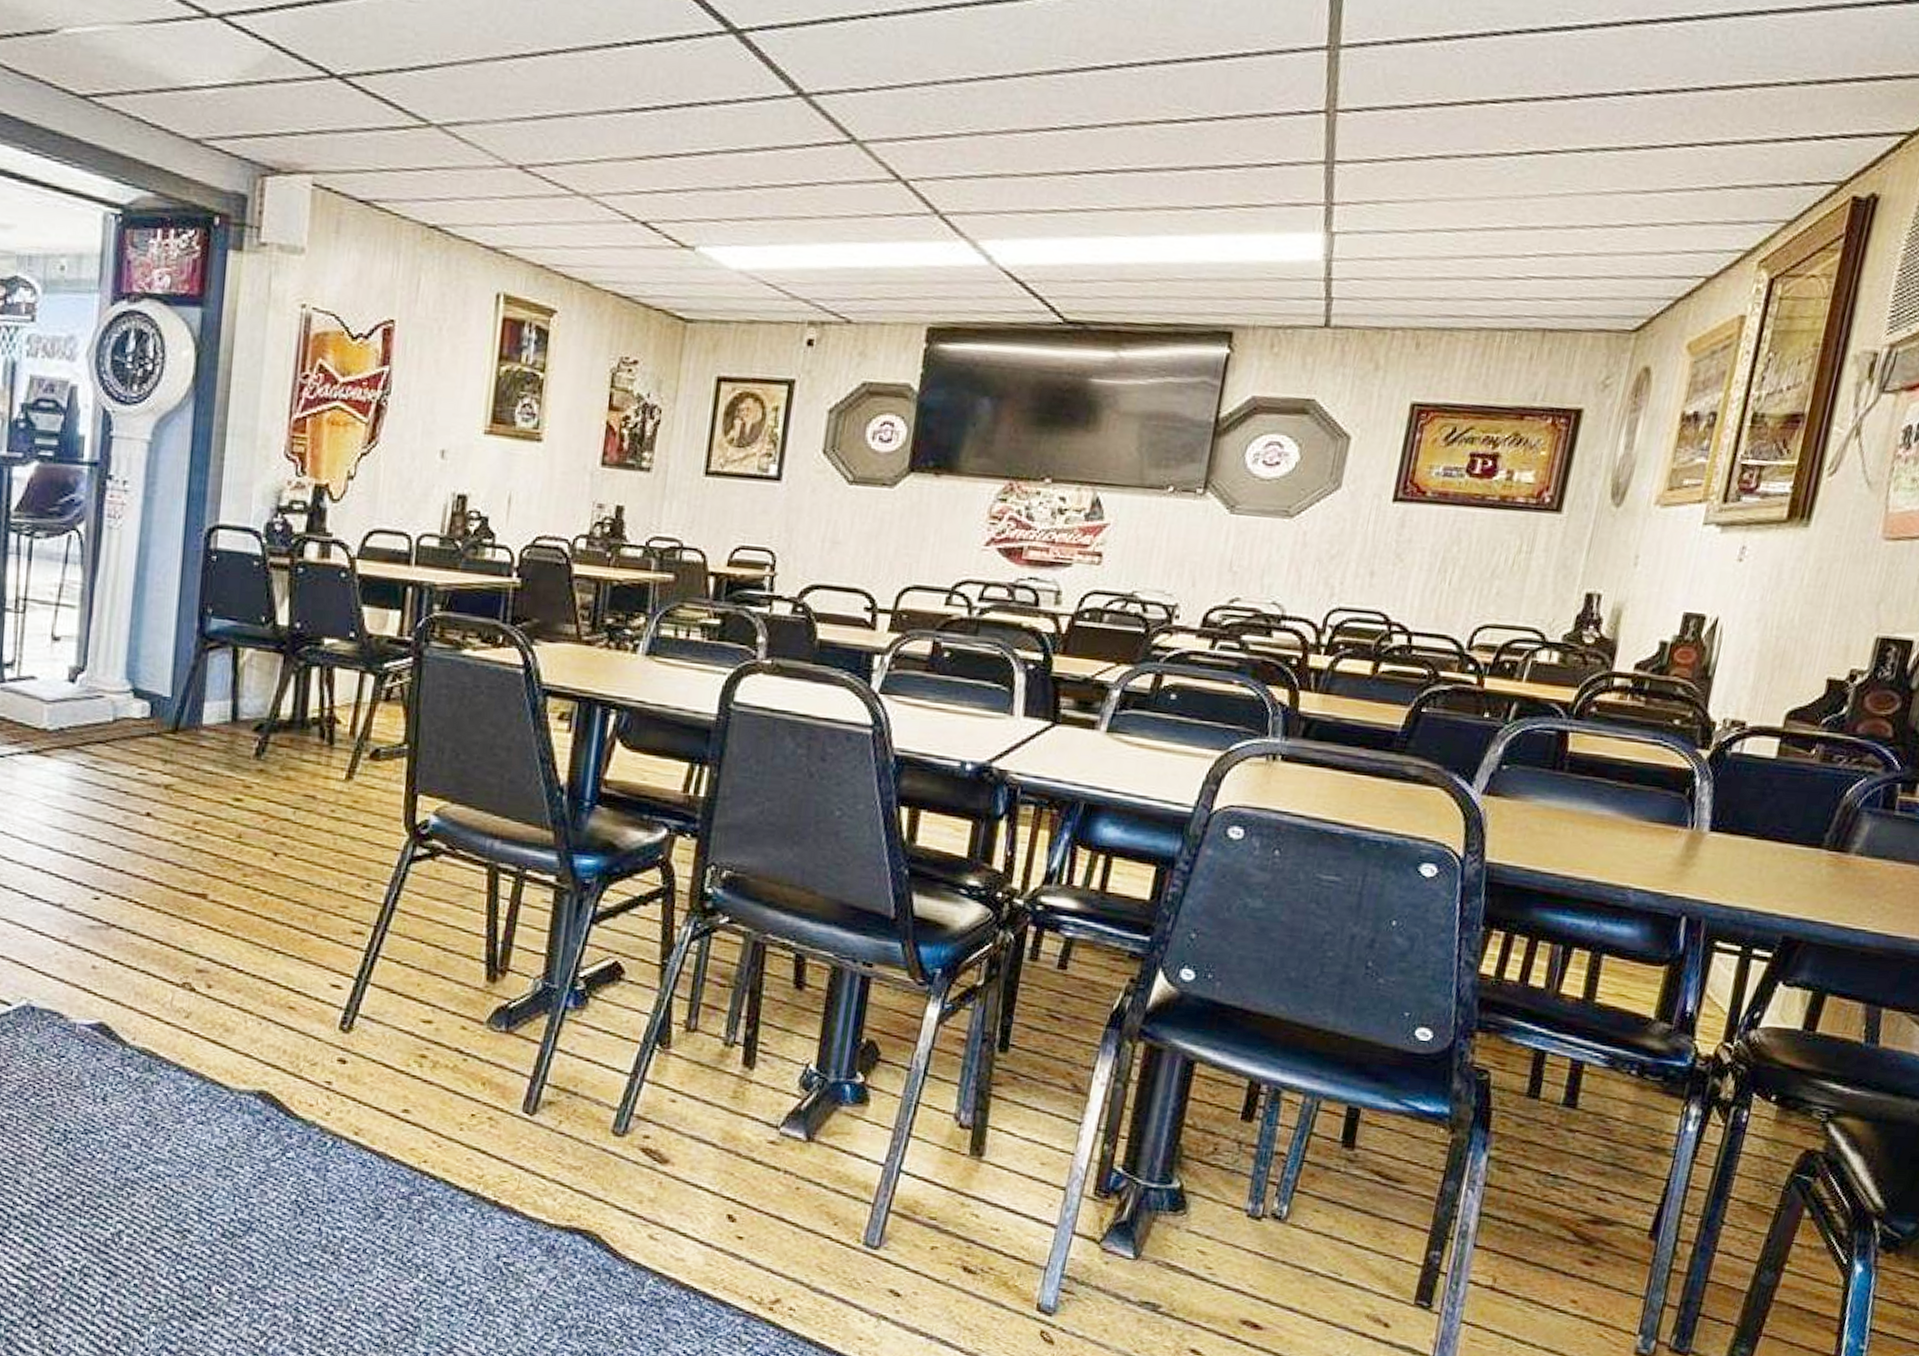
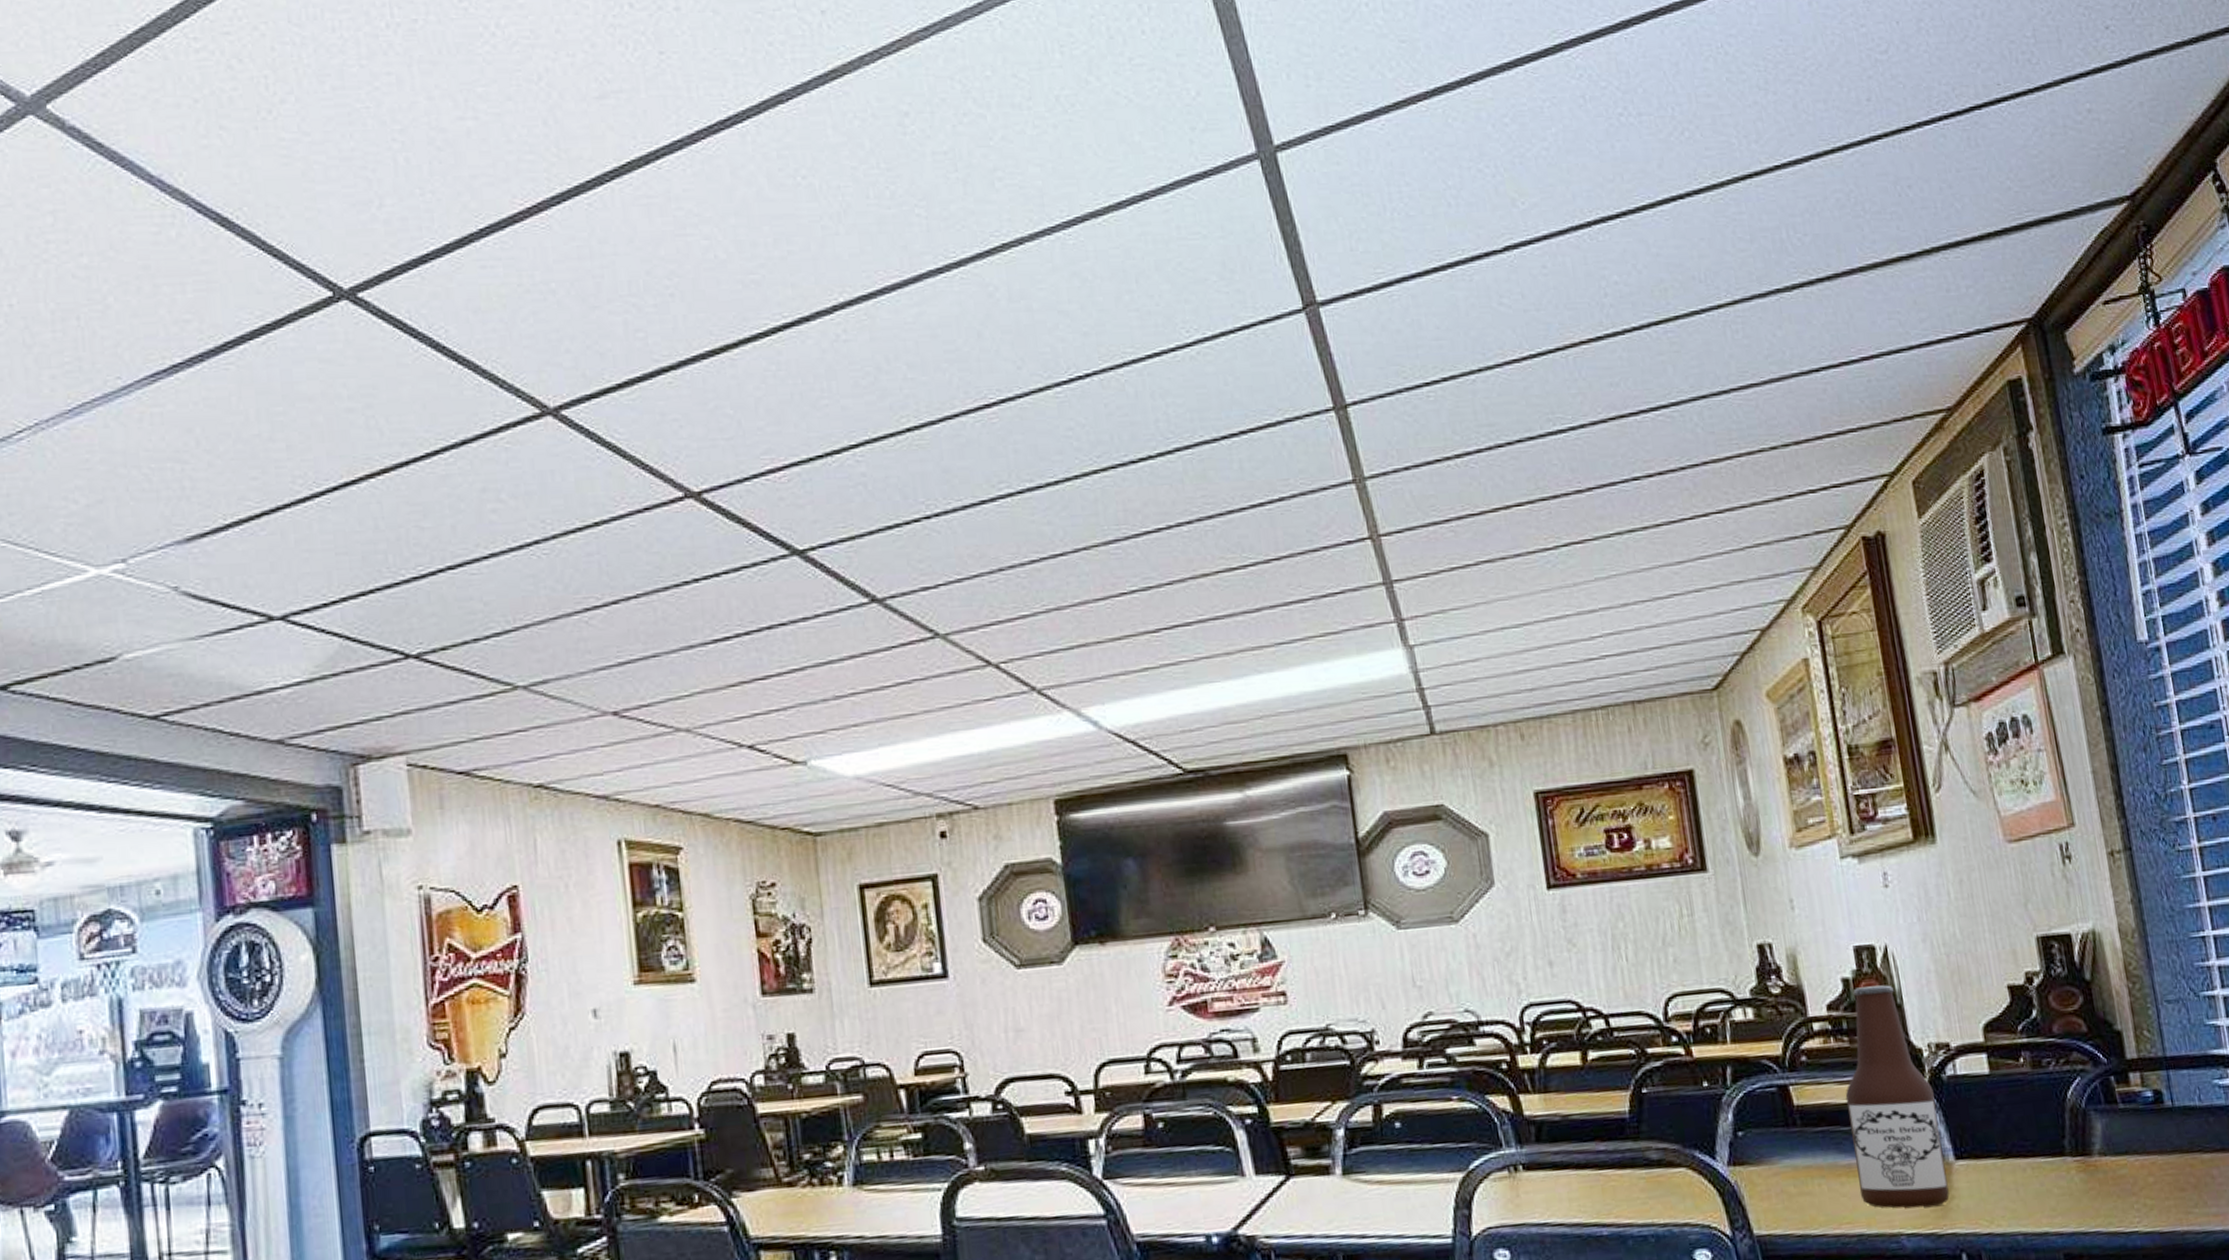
root beer bottle: none [1602,653,1713,869] -> present [1845,985,1949,1208]

